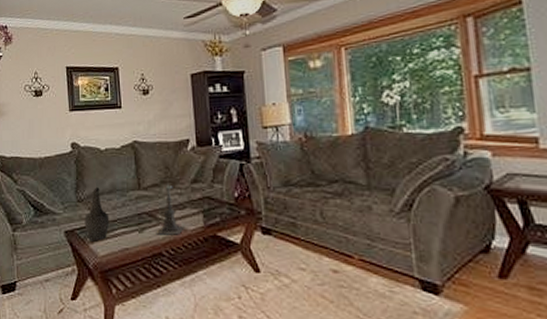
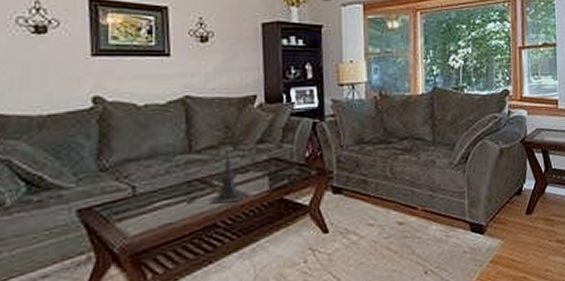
decorative vase: present [84,187,110,240] -> none [109,152,147,218]

